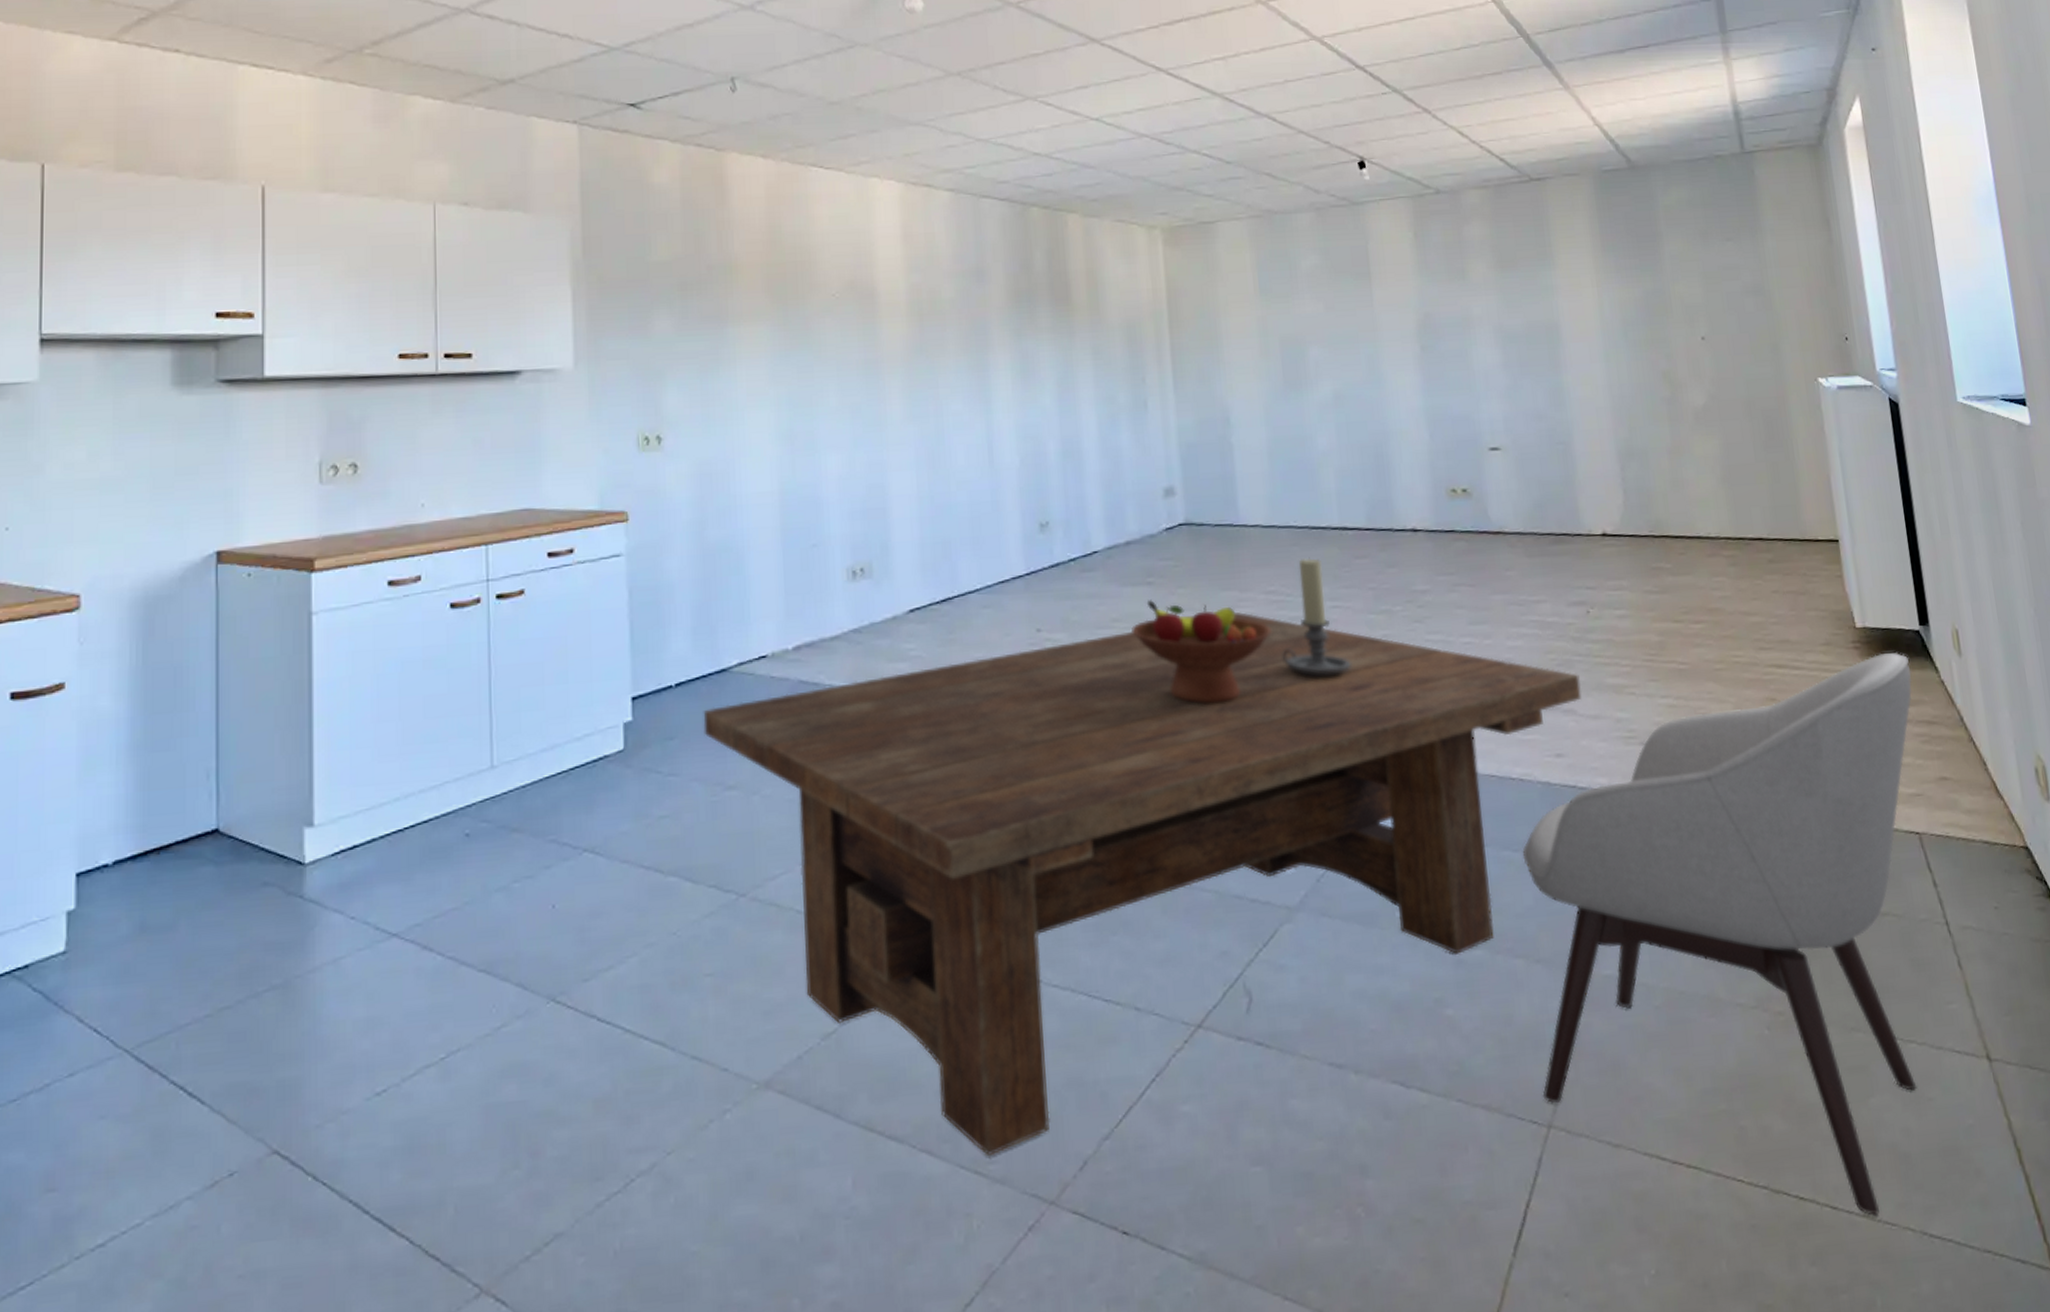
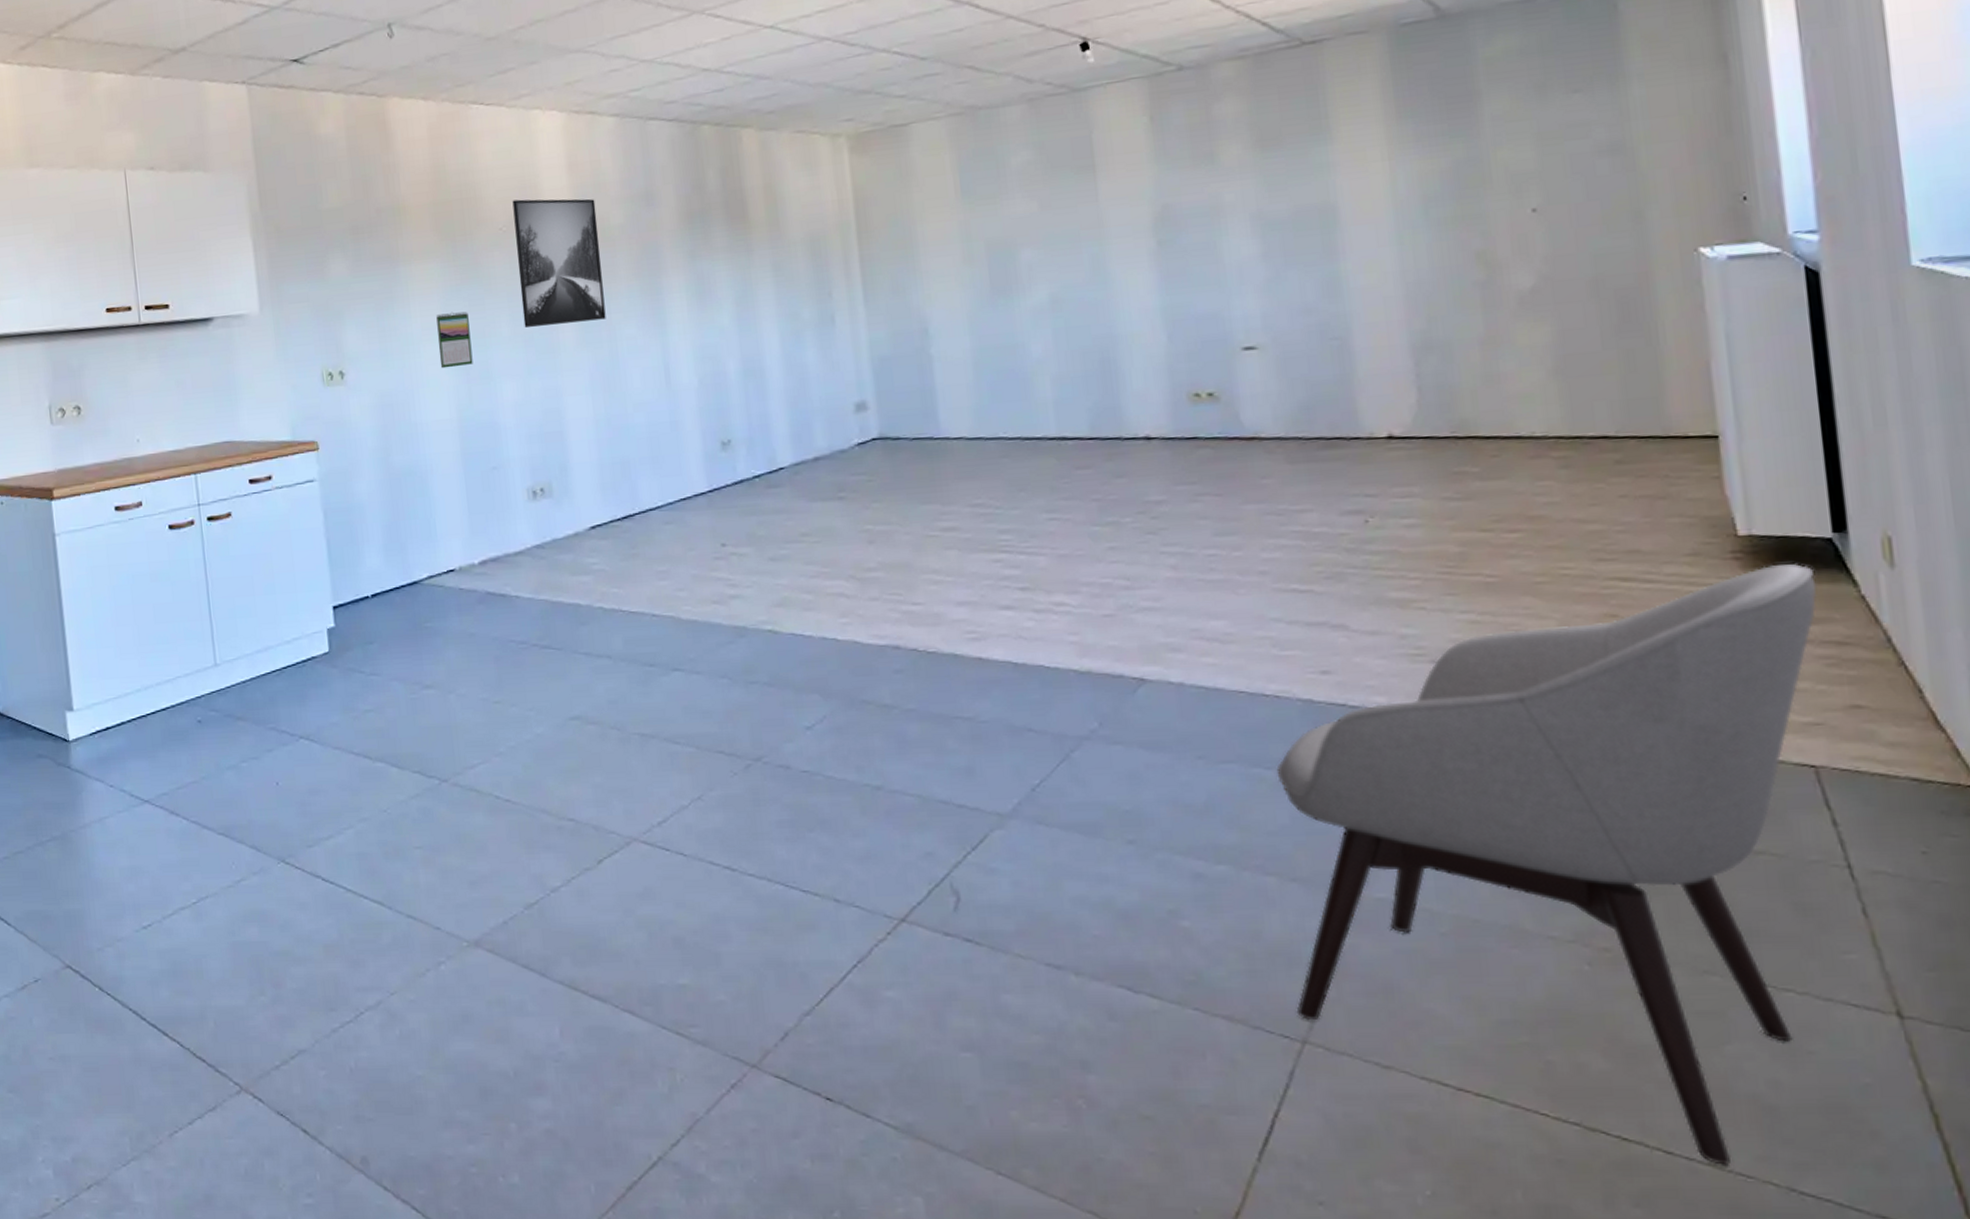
dining table: present [703,612,1582,1157] -> none [398,526,1356,1021]
calendar: none [763,378,798,437] -> present [436,311,473,369]
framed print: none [847,266,934,398] -> present [512,198,606,327]
fruit bowl: present [1131,600,1272,704] -> none [822,514,979,616]
candle holder: present [1282,557,1351,678] -> none [991,469,1072,591]

